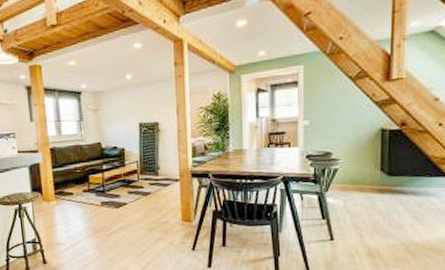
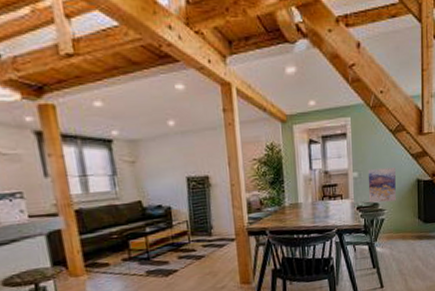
wall art: none [320,116,354,152] -> present [368,167,396,203]

